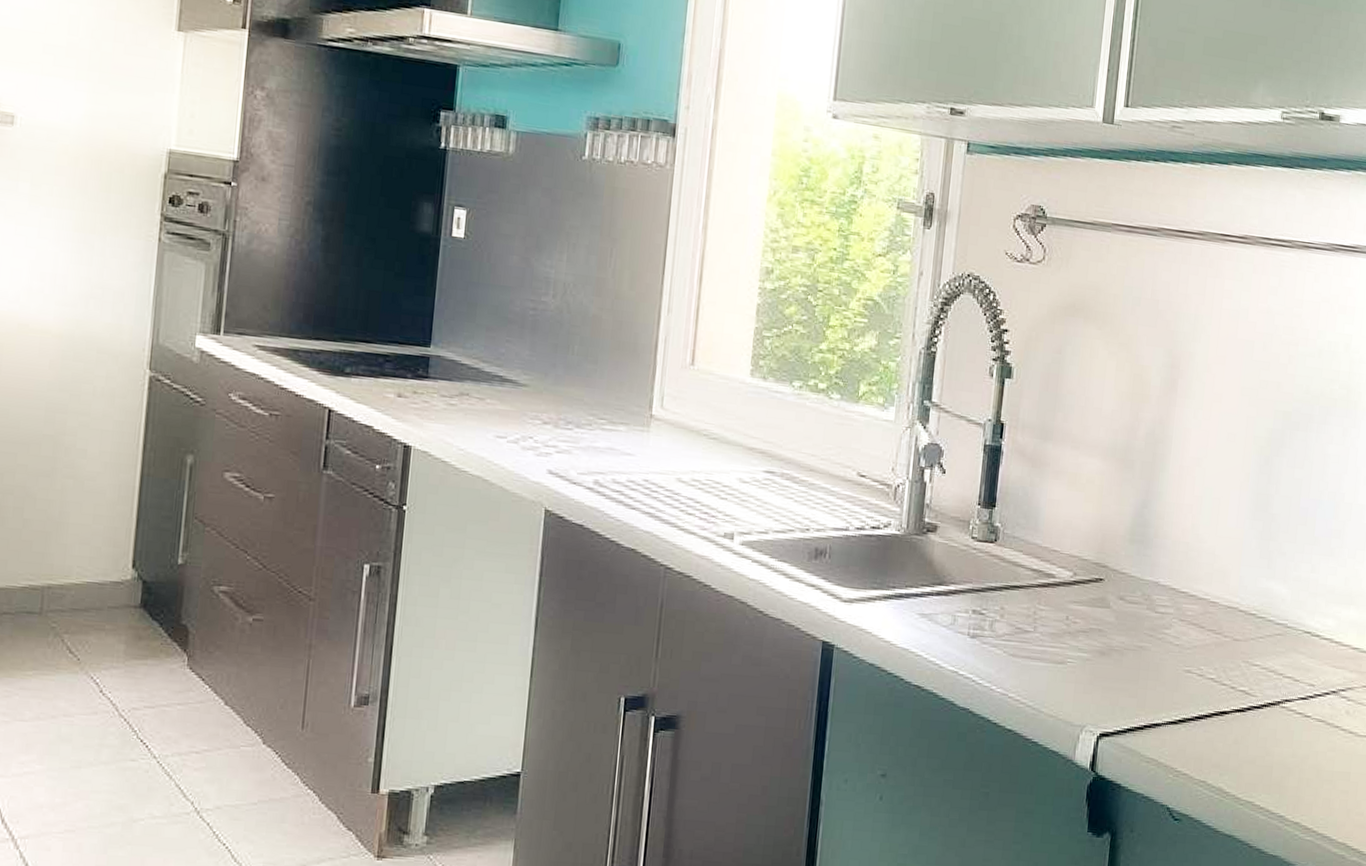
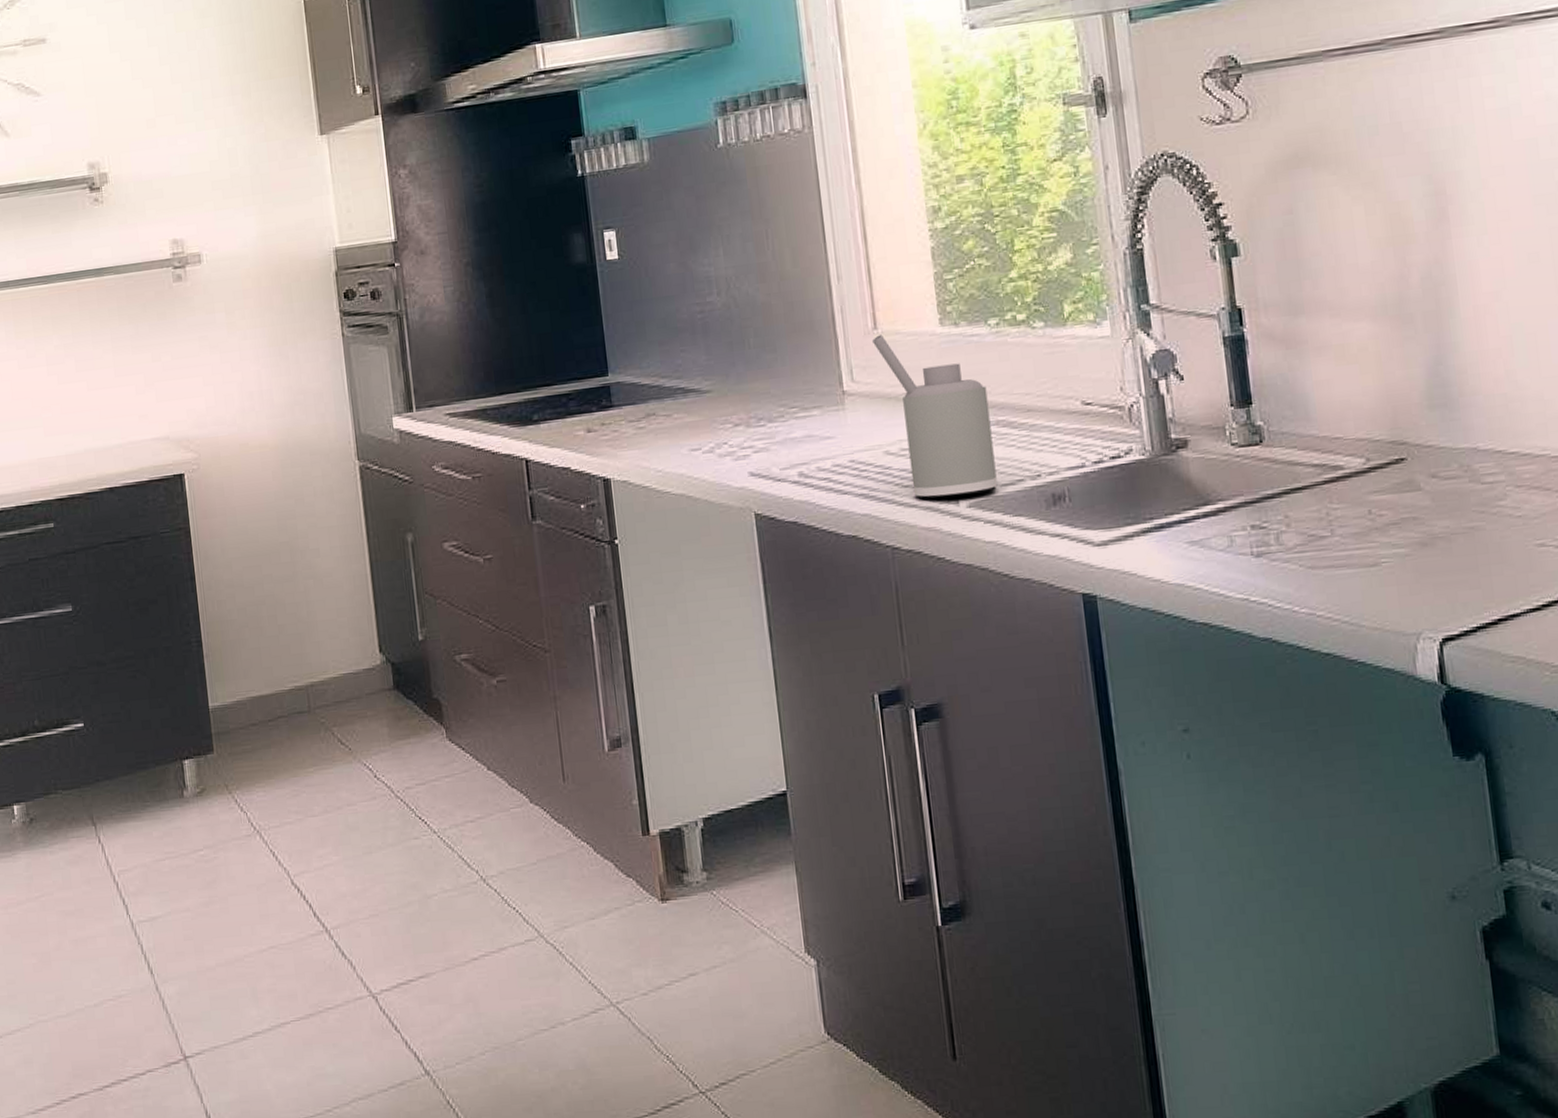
soap dispenser: none [686,371,779,535] -> present [871,334,998,500]

